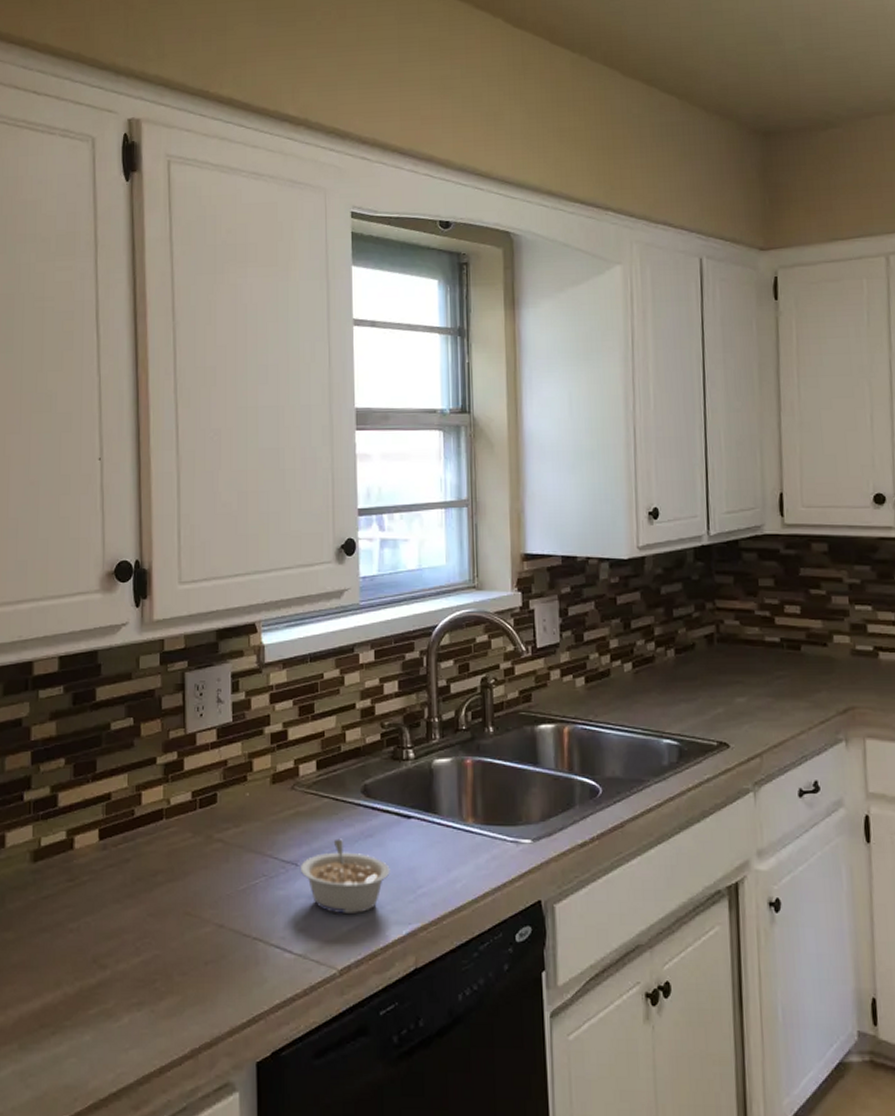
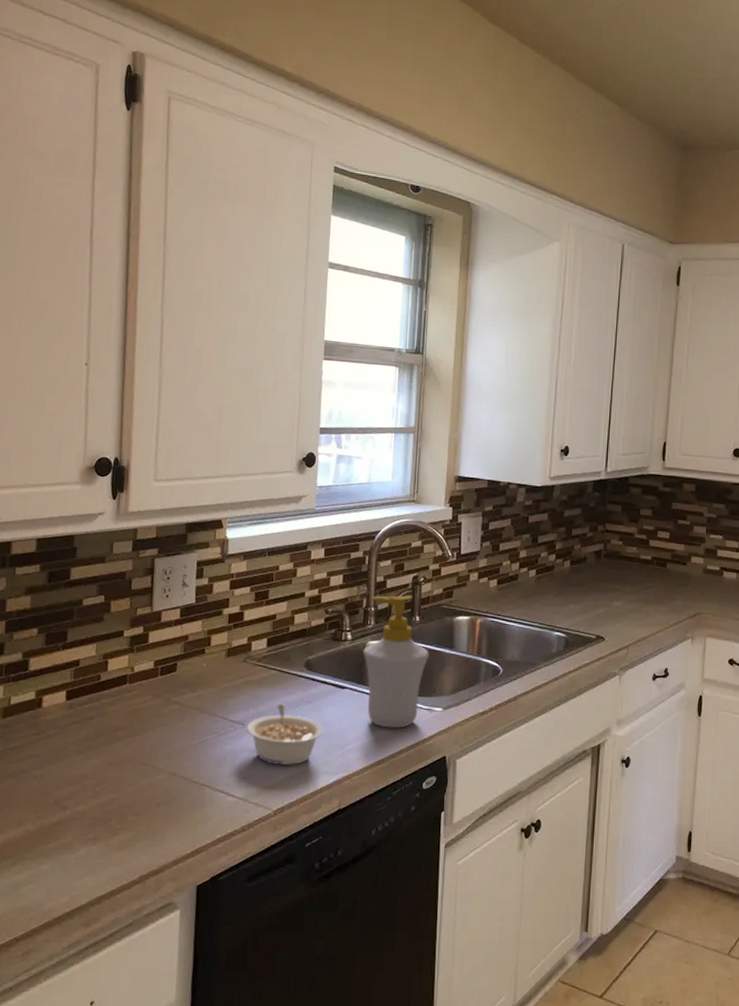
soap bottle: none [429,701,509,866] -> present [363,595,429,728]

